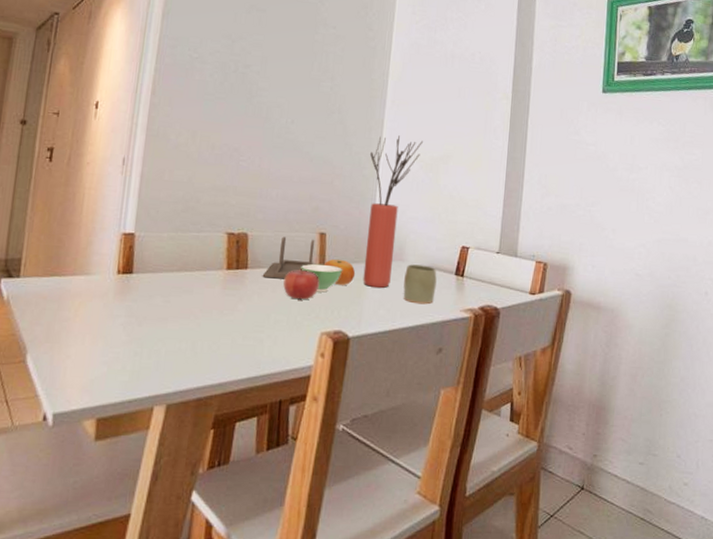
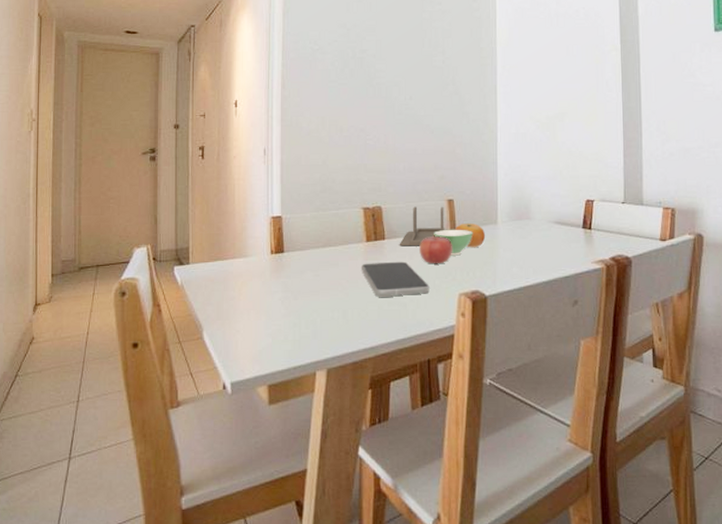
mobile phone: none [217,292,290,332] -> present [360,261,430,298]
vase: present [363,135,424,288] -> none [487,99,538,247]
mug: present [403,264,437,305] -> none [533,221,565,259]

